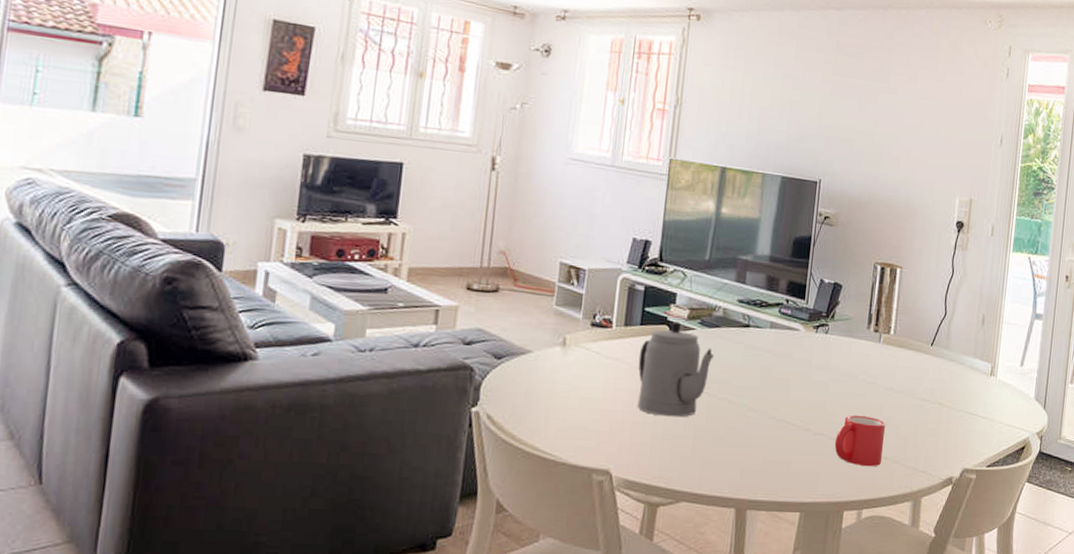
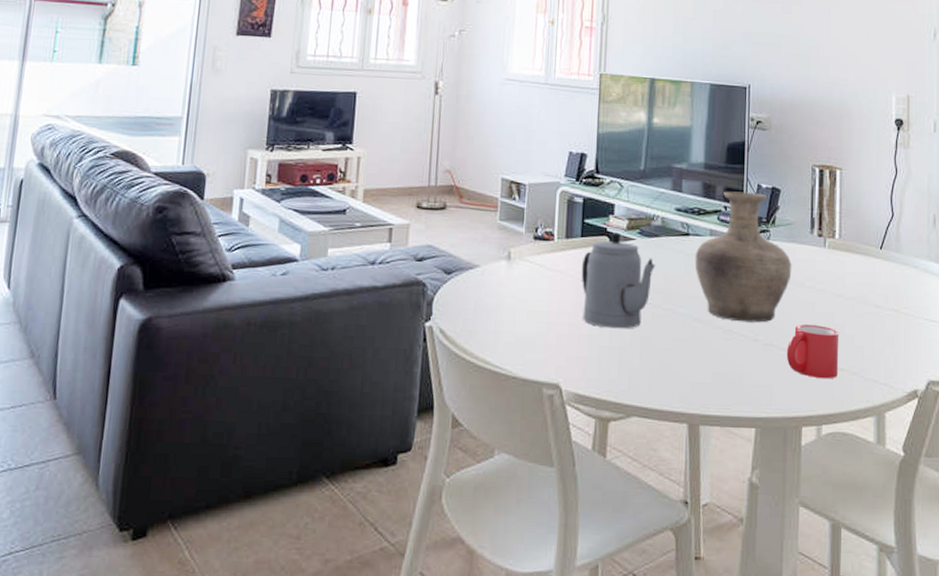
vase: none [753,284,847,413] -> present [695,191,792,323]

